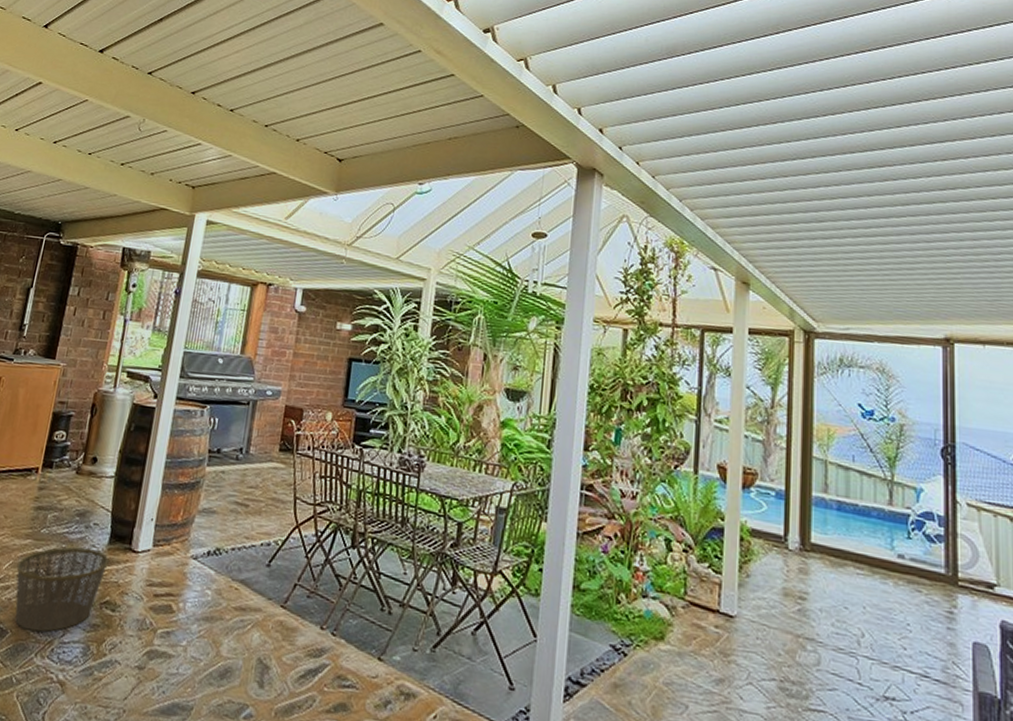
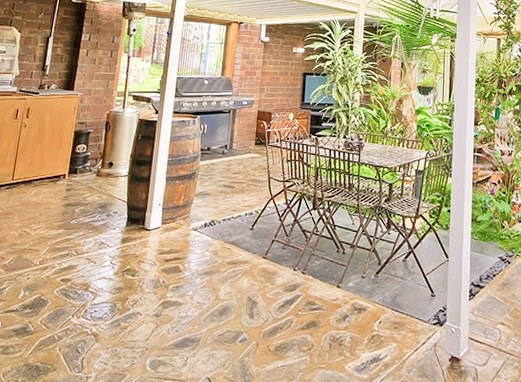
basket: present [14,545,109,633] -> none [52,228,128,299]

